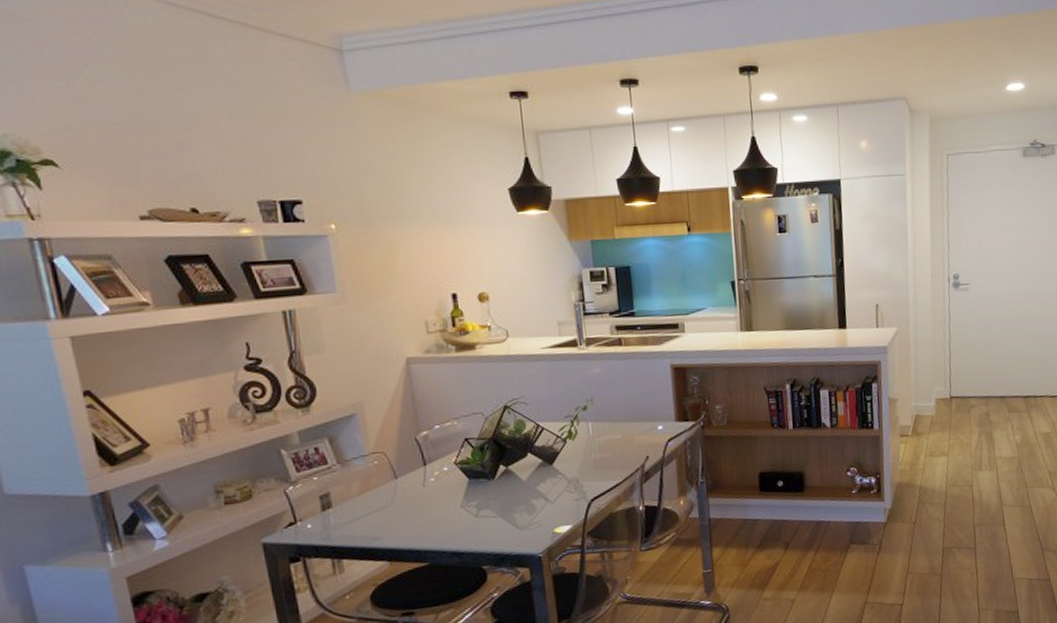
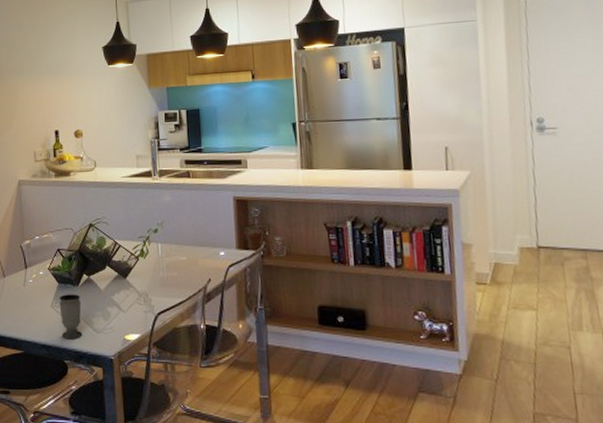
cup: none [470,489,503,542] -> present [59,294,83,339]

